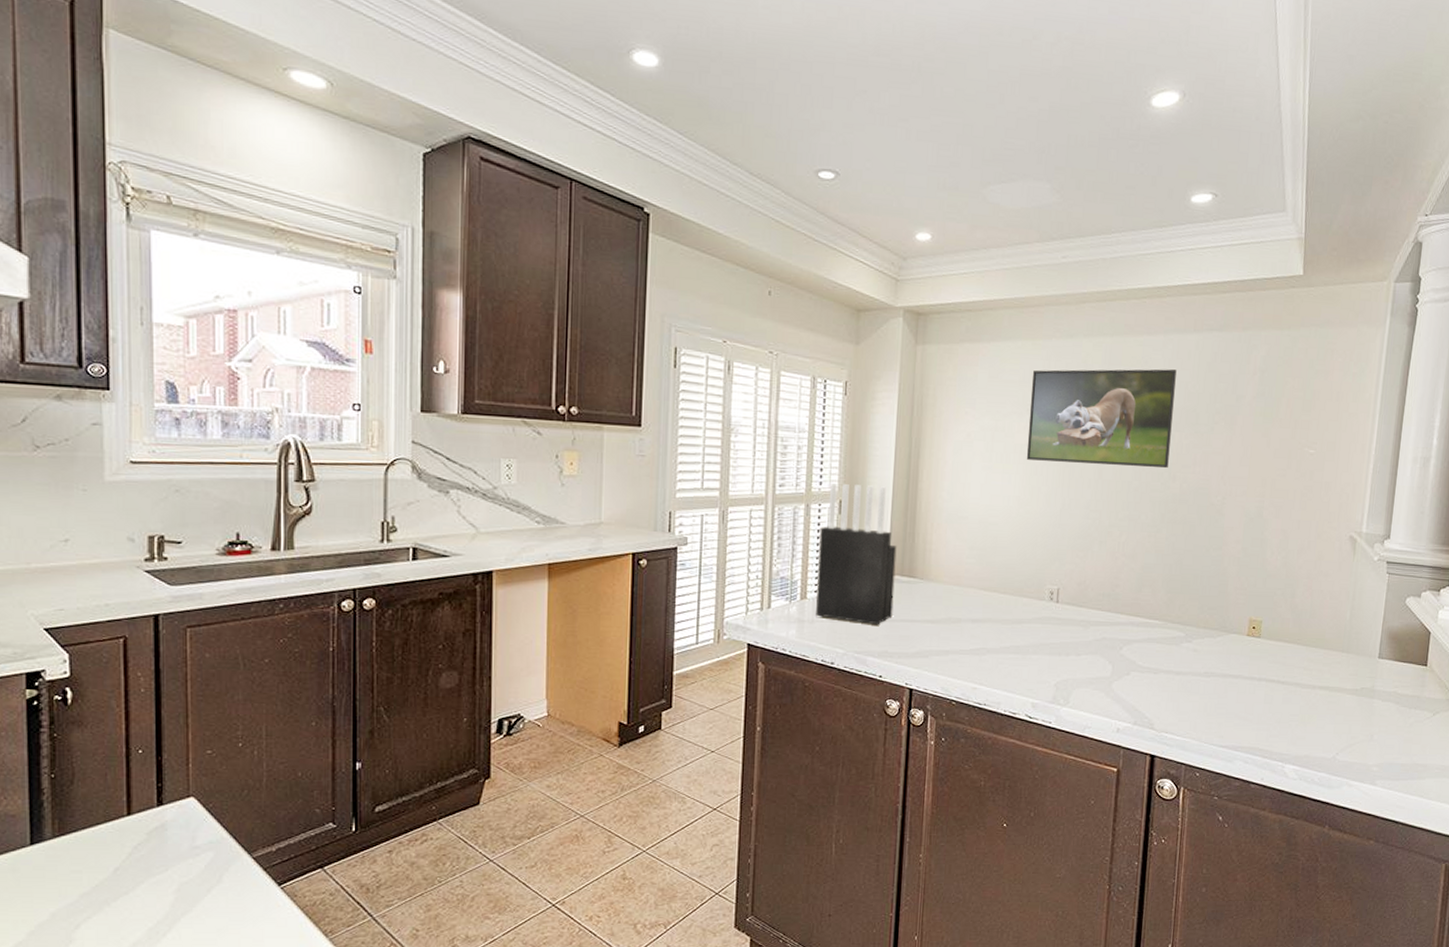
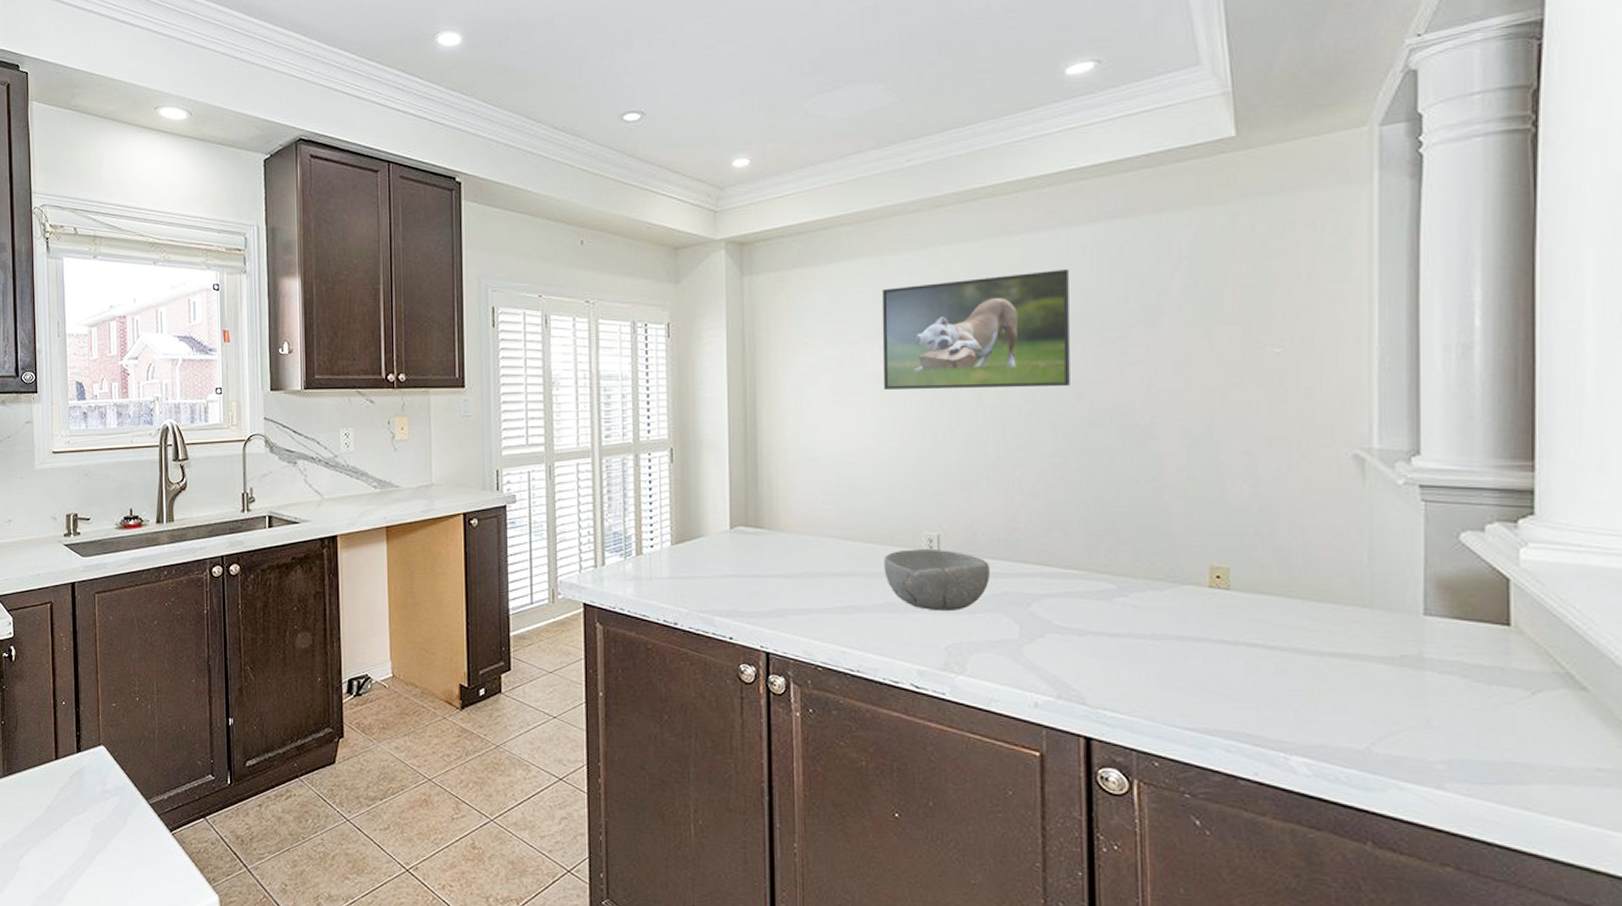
knife block: present [816,482,897,625] -> none [652,430,740,582]
bowl: none [1013,599,1095,654] -> present [884,548,990,612]

